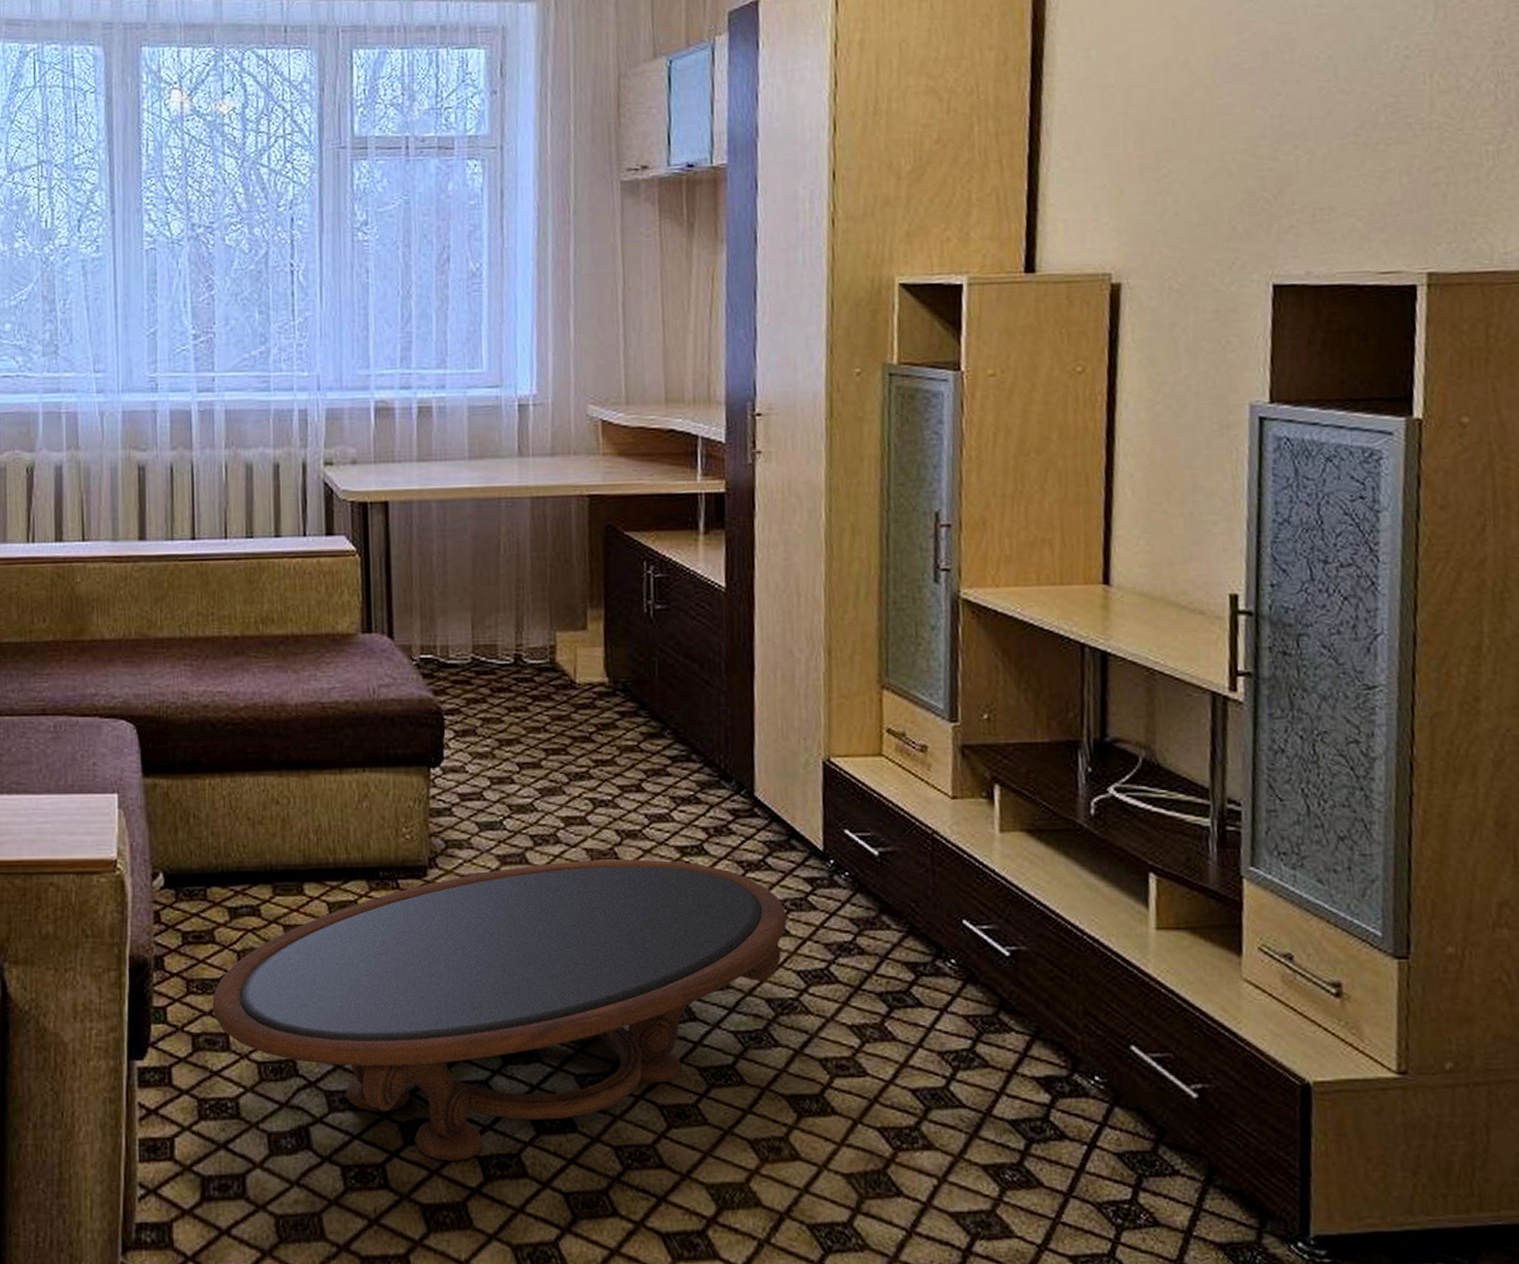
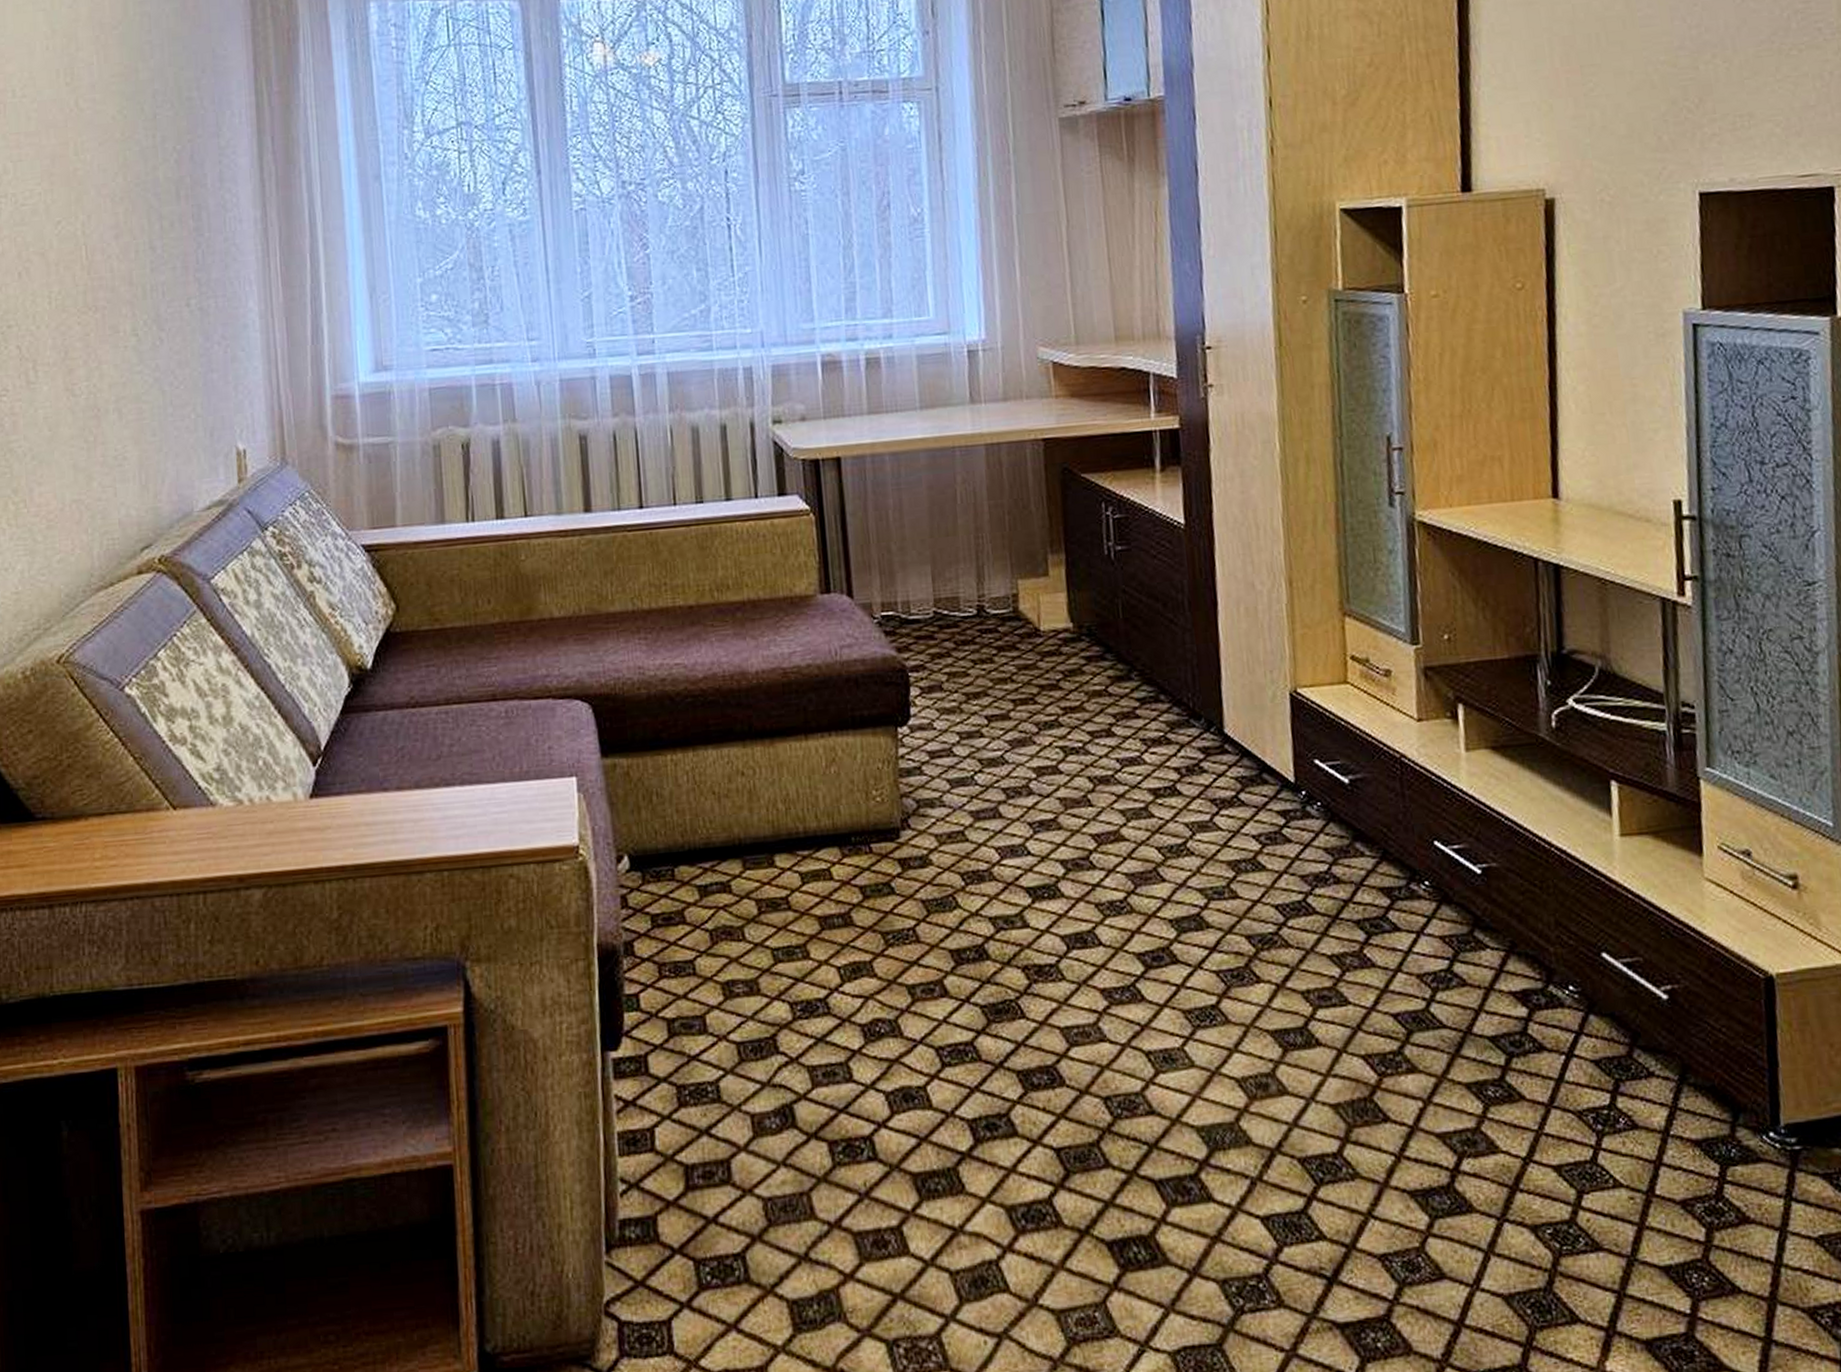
coffee table: present [212,859,787,1162] -> none [686,804,1263,1127]

